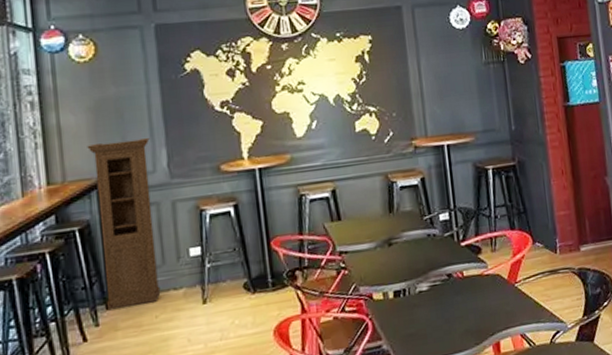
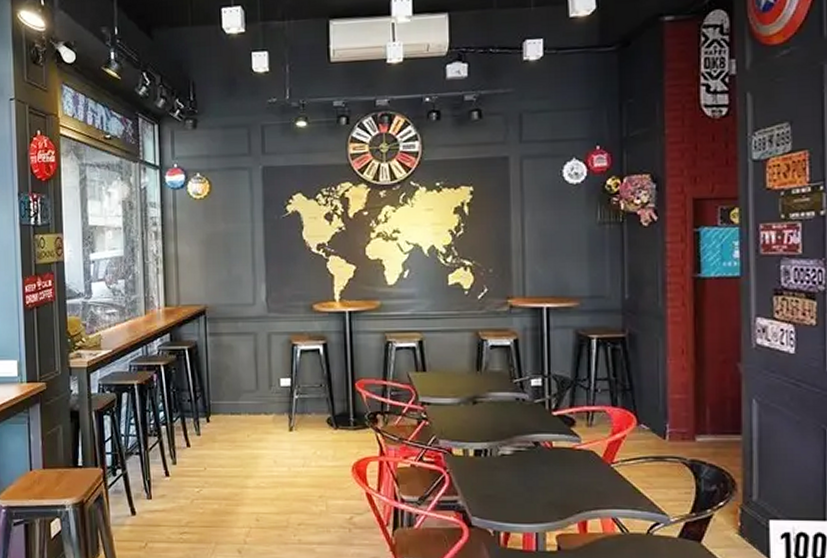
cabinet: present [87,138,161,309] -> none [198,273,253,422]

